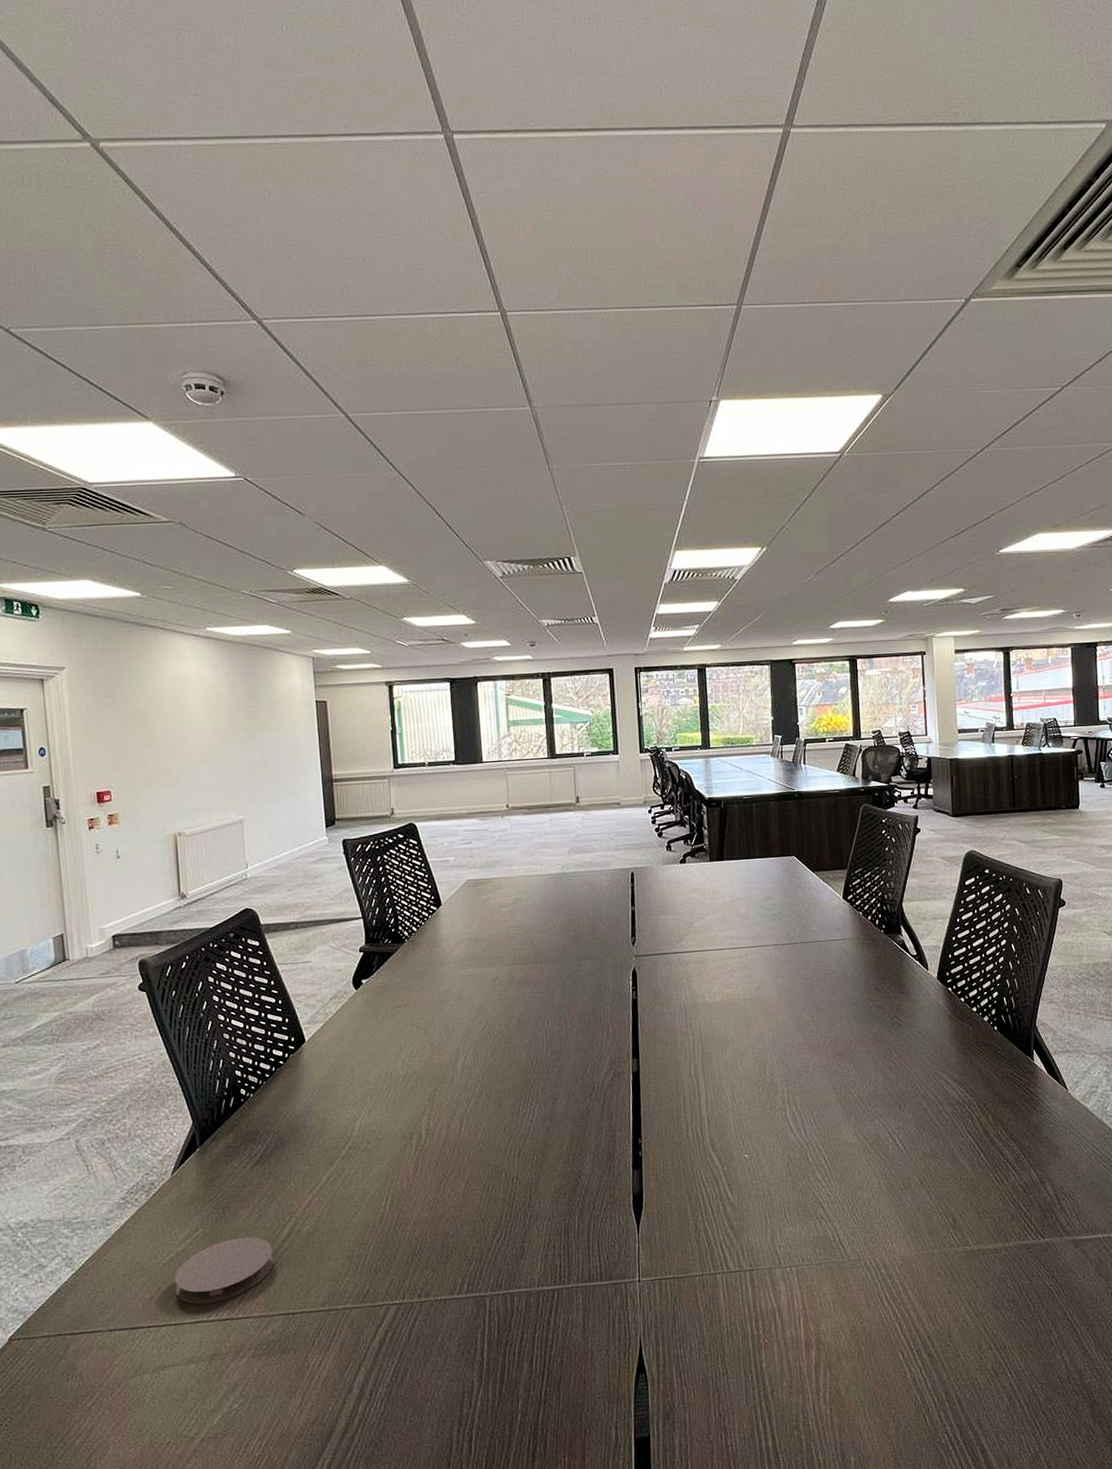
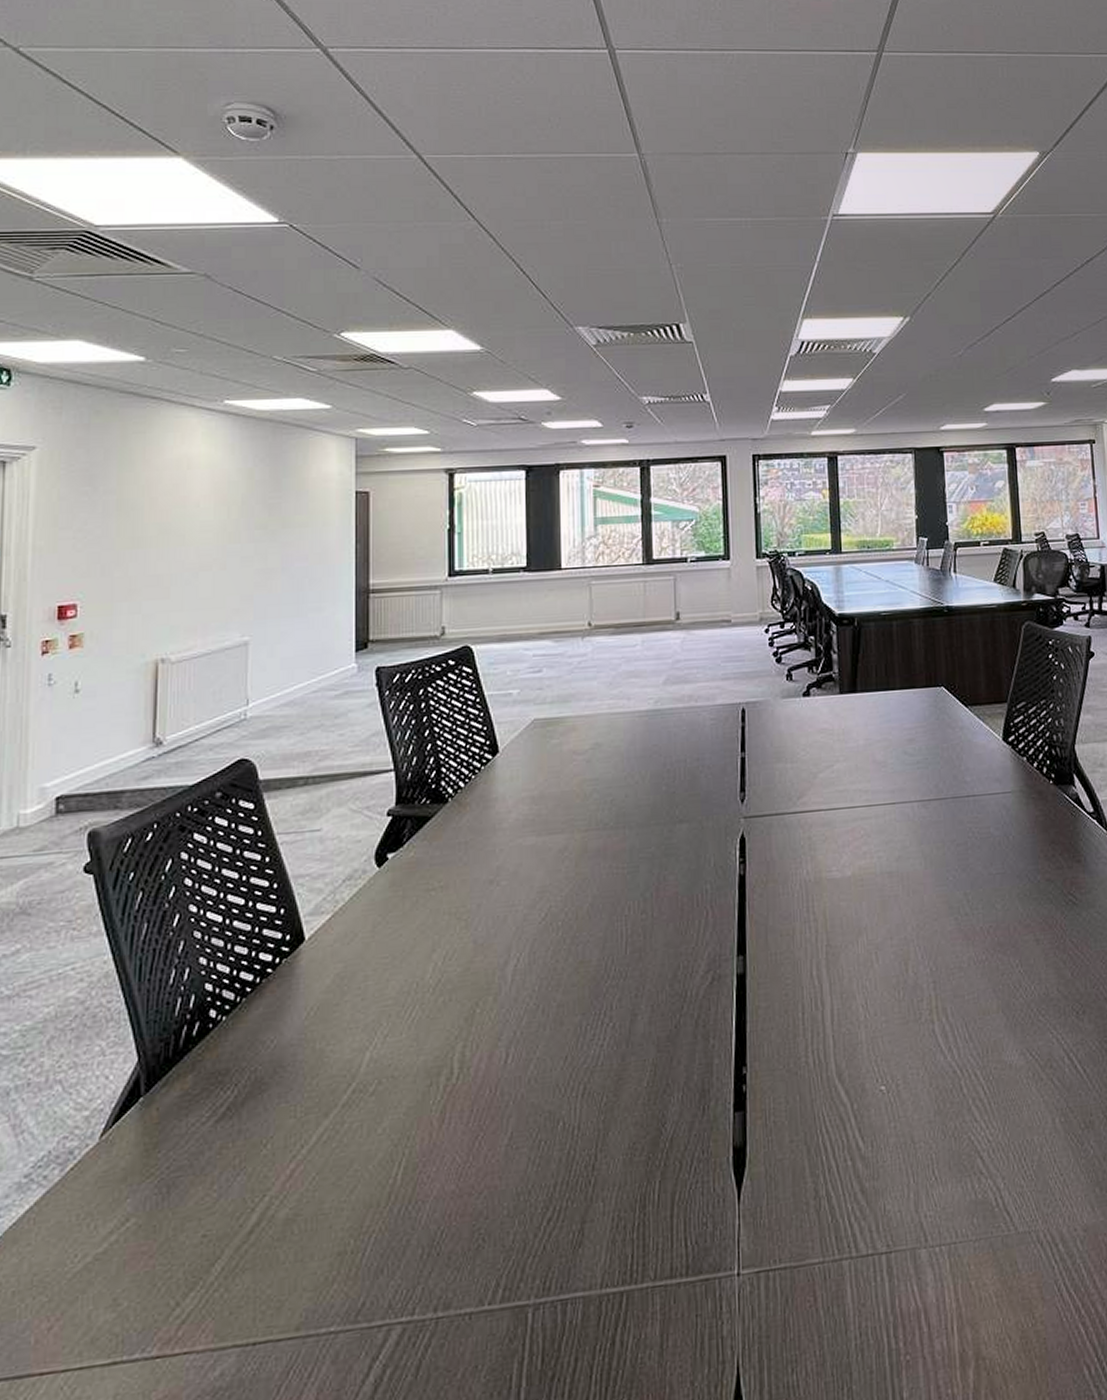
coaster: present [174,1236,273,1305] -> none [86,1227,234,1336]

